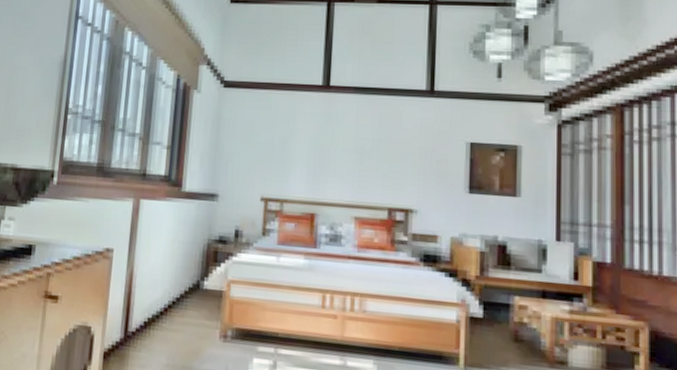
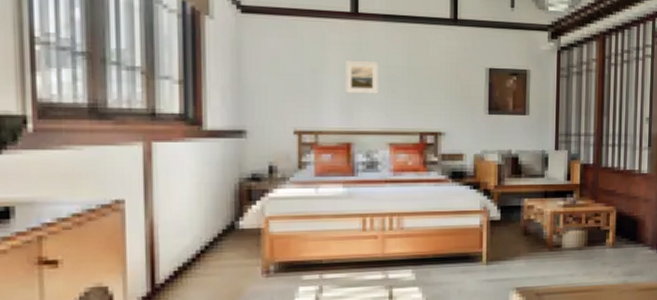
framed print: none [313,130,347,166] -> present [345,59,378,94]

